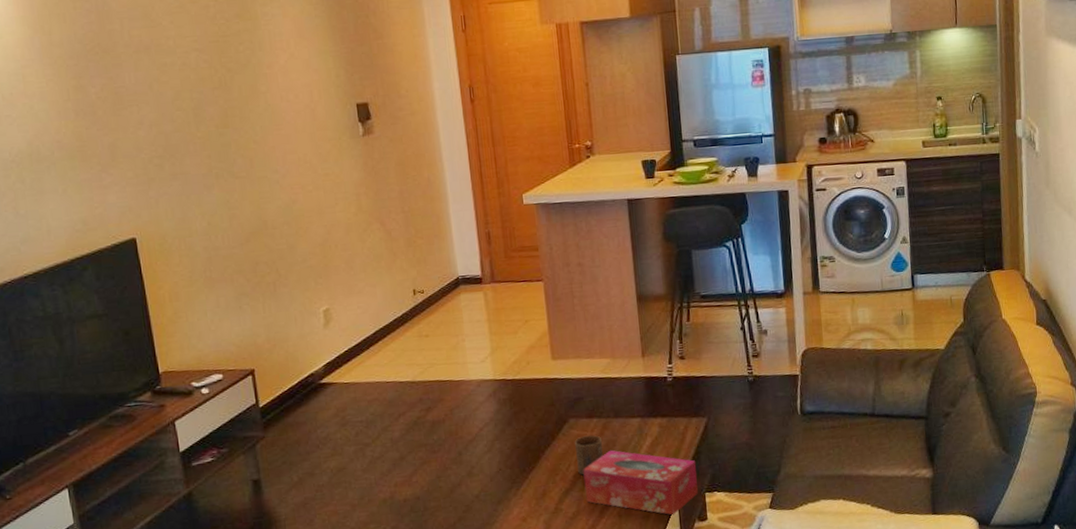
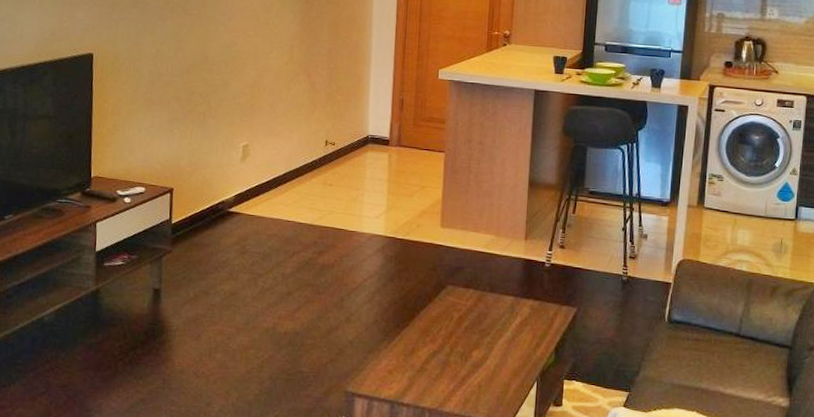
cup: present [574,435,603,475] -> none [448,304,474,341]
tissue box: present [583,450,698,516] -> none [450,321,560,396]

